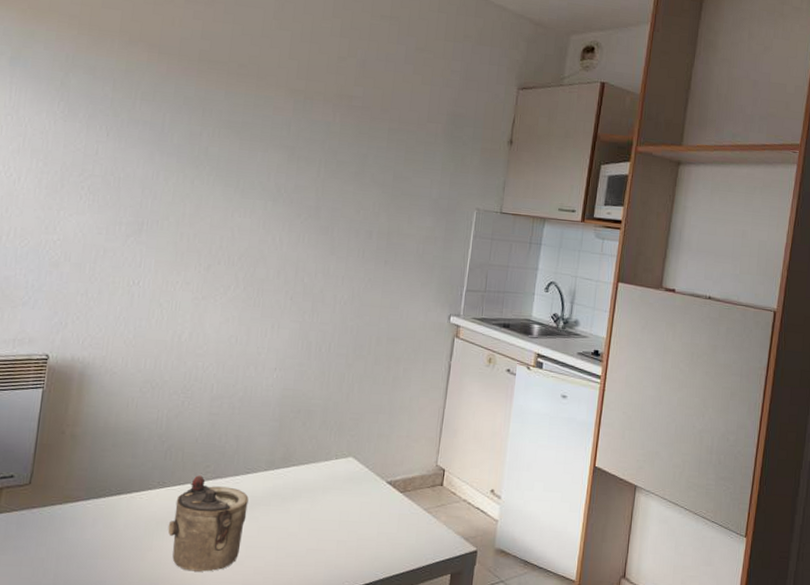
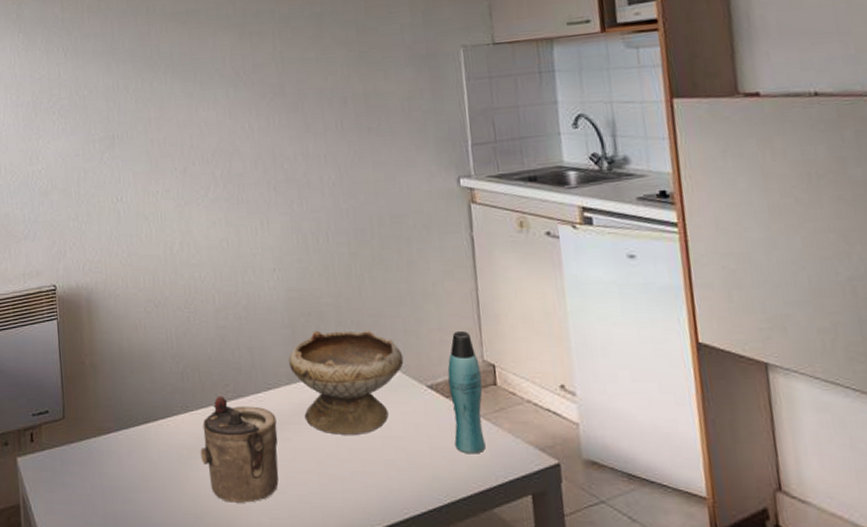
bowl: none [271,426,373,519] -> present [288,330,404,436]
bottle: none [399,439,433,540] -> present [447,330,486,454]

